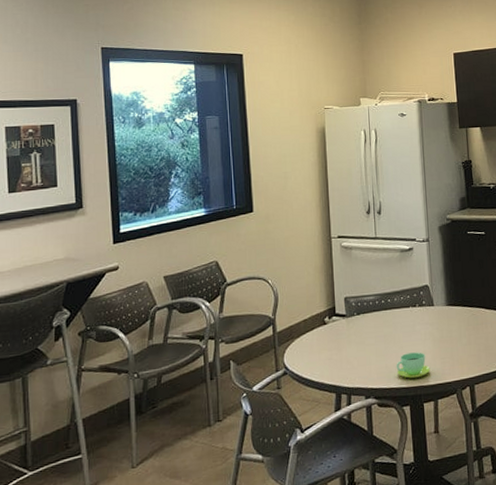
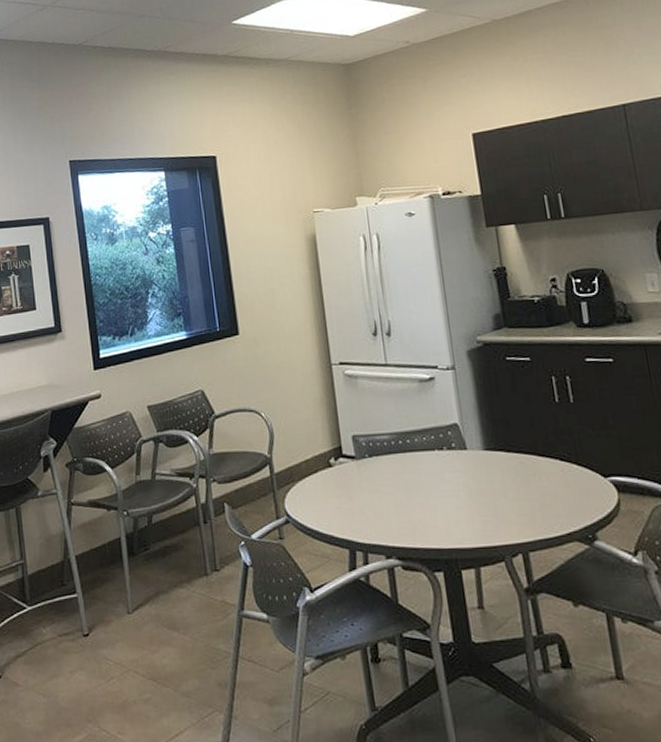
cup: present [396,352,431,379] -> none [422,506,468,538]

